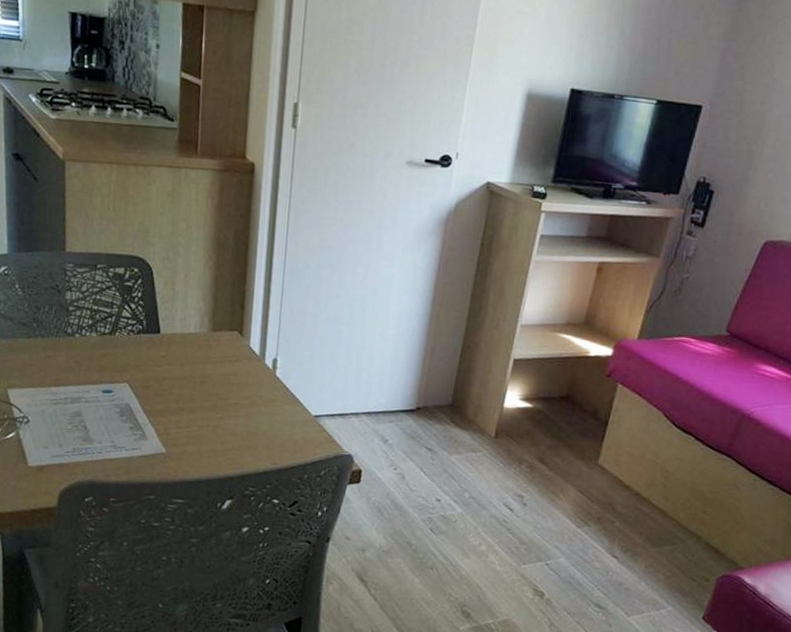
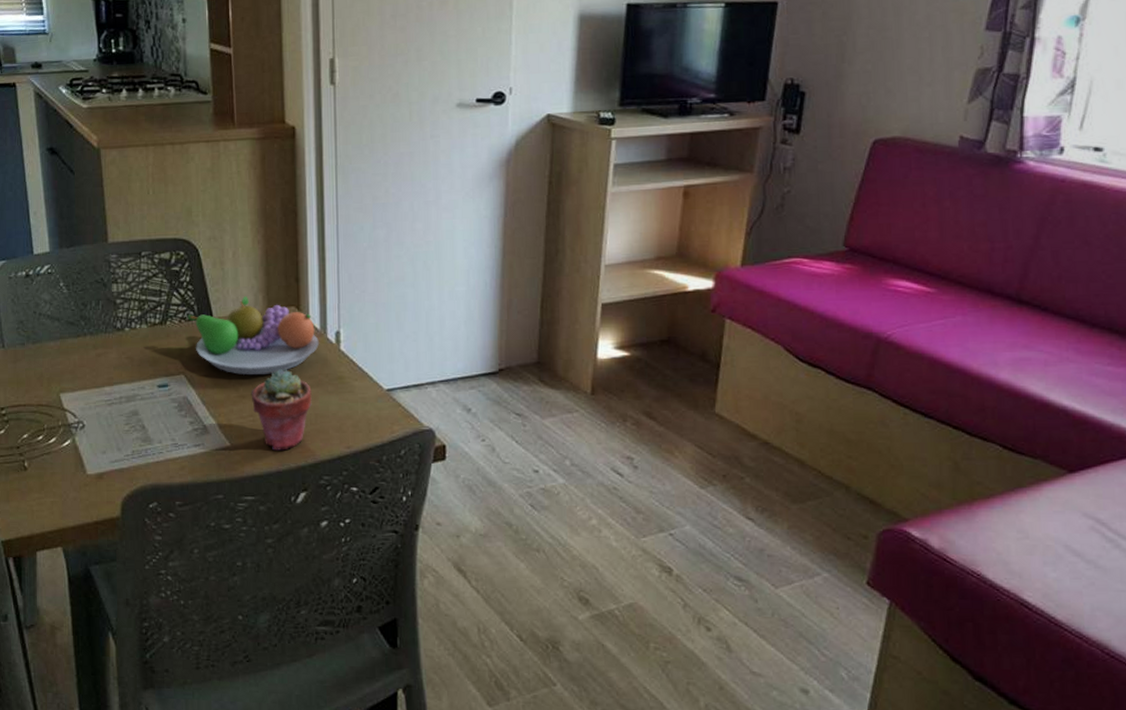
fruit bowl: none [136,317,257,391] -> present [187,296,319,376]
potted succulent: none [189,387,246,461] -> present [251,369,312,451]

